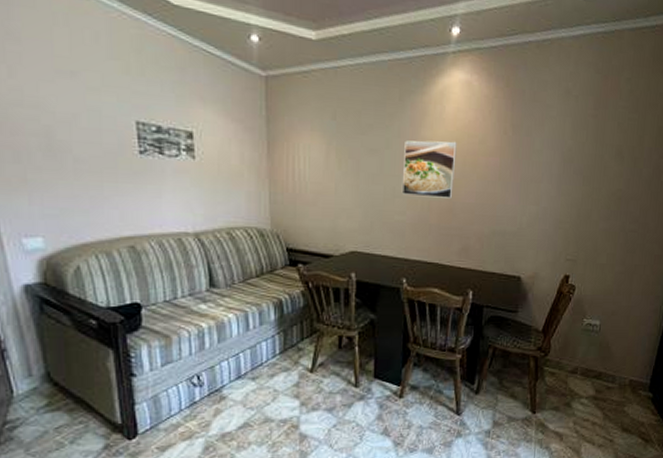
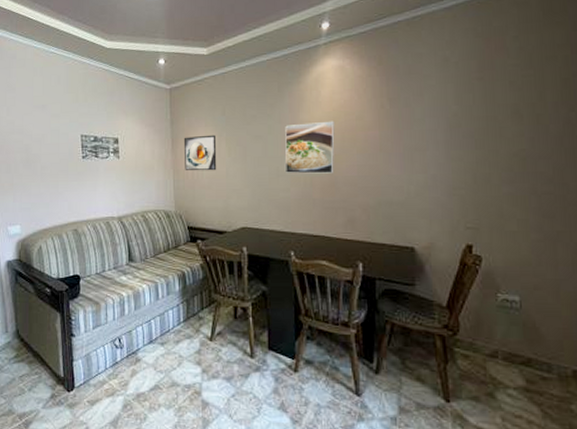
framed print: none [283,140,325,185] -> present [183,134,217,171]

